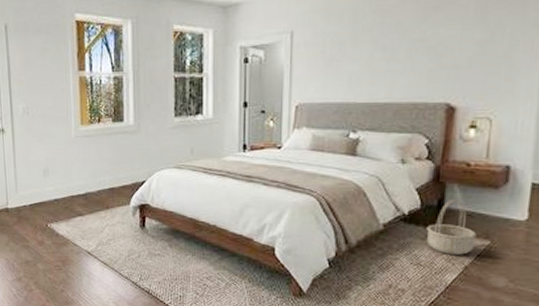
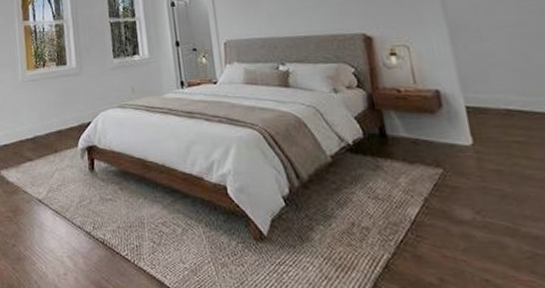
basket: present [426,199,476,255] -> none [374,127,428,186]

